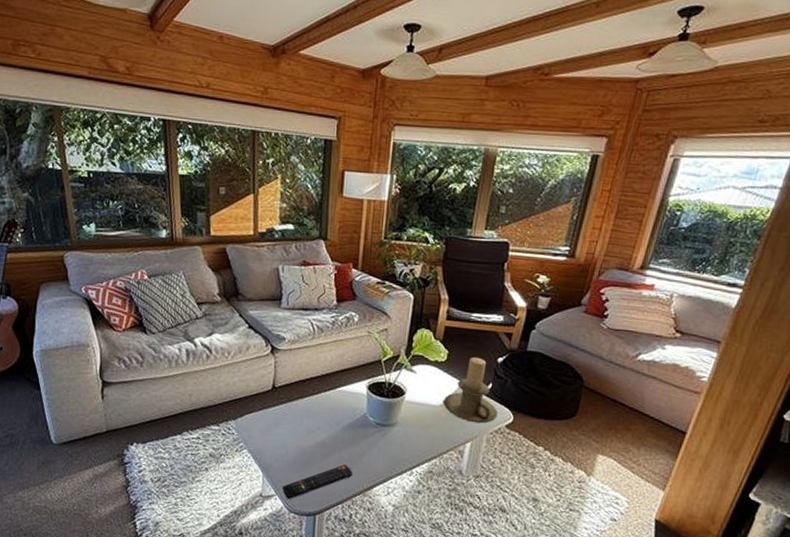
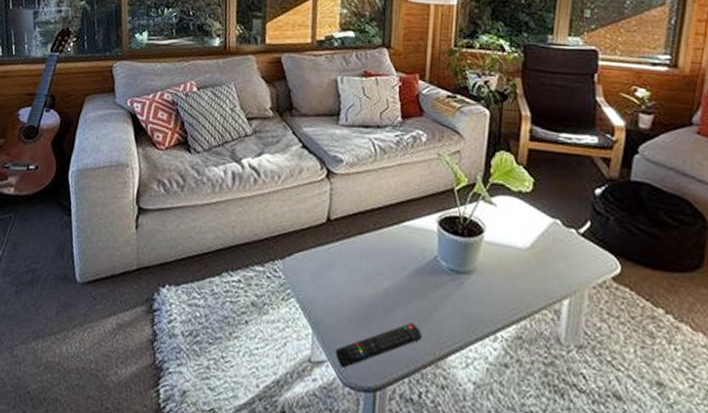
candle holder: present [443,357,497,424] -> none [532,188,600,274]

